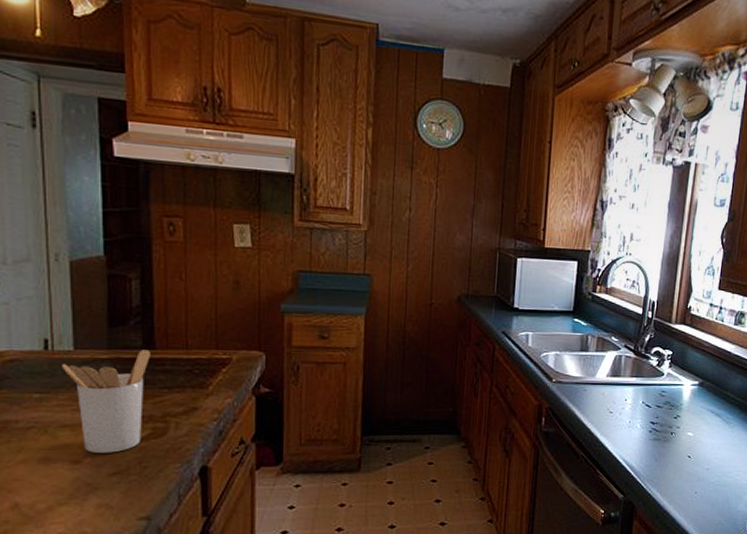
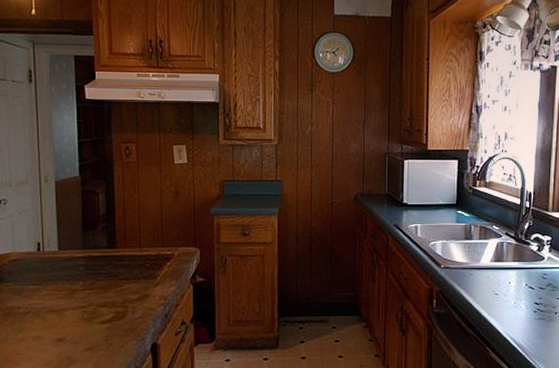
utensil holder: present [62,349,151,453] -> none [50,249,113,333]

